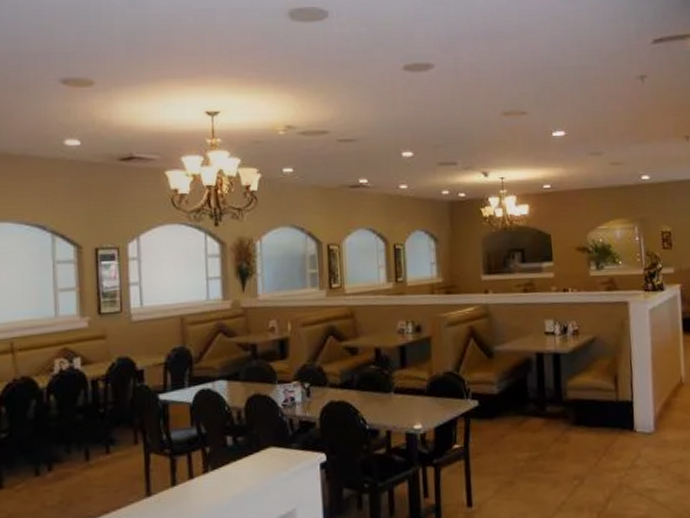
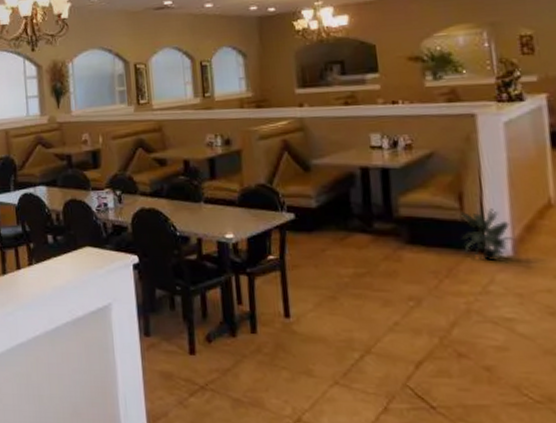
potted plant: none [615,388,656,438] -> present [461,207,515,262]

